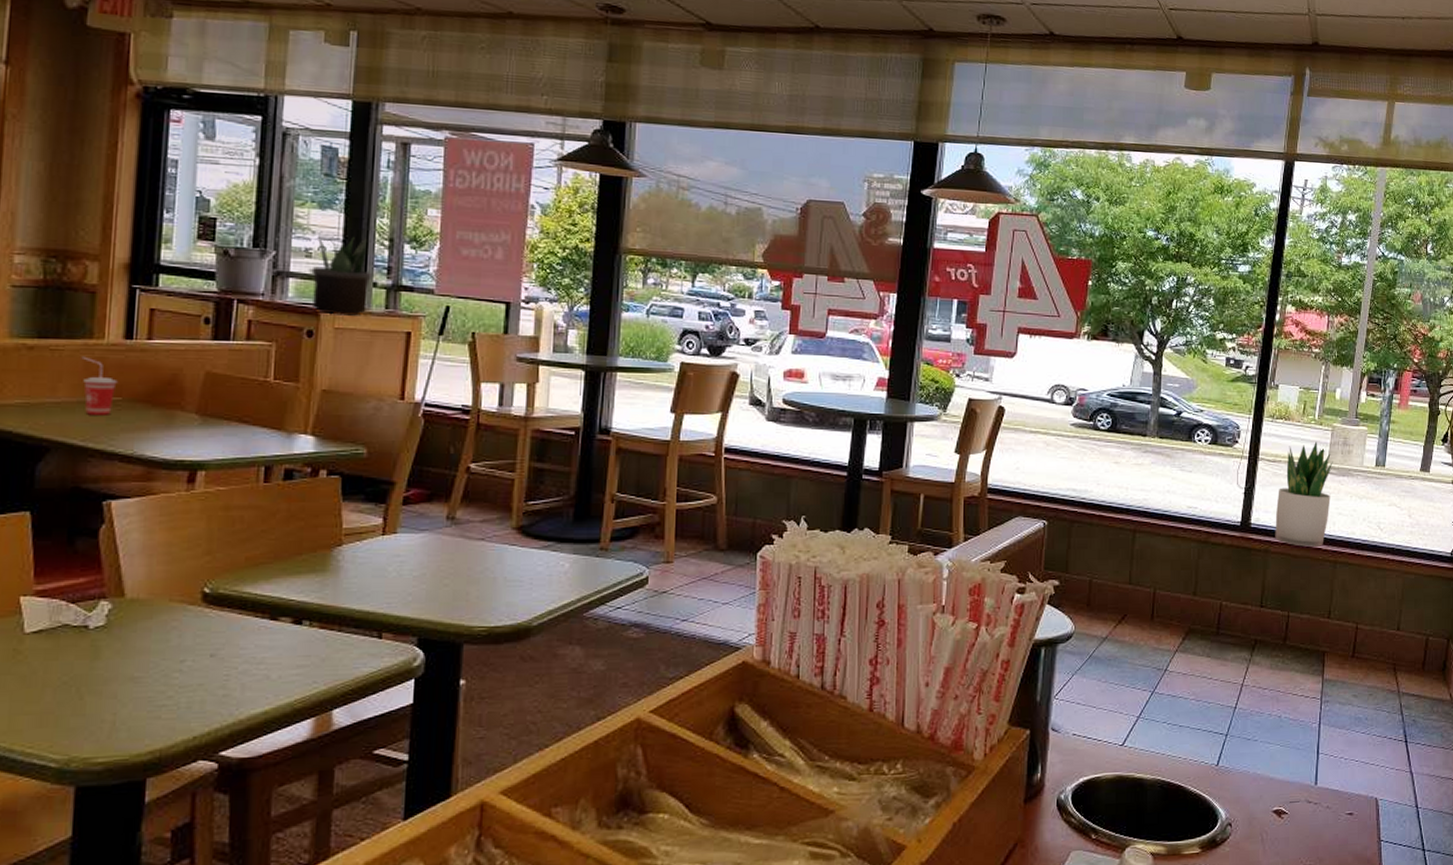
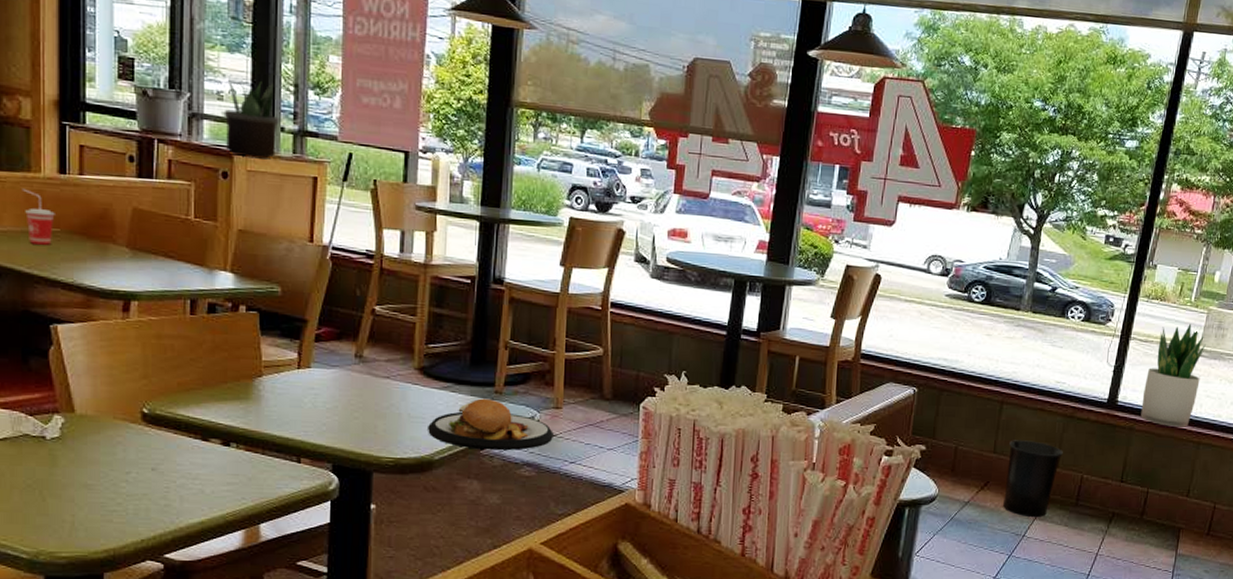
burger: none [526,556,664,612] -> present [428,398,553,451]
waste bin: none [1143,569,1200,649] -> present [1003,440,1063,517]

